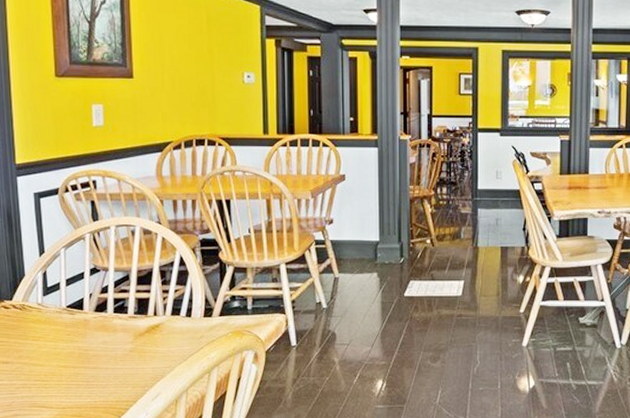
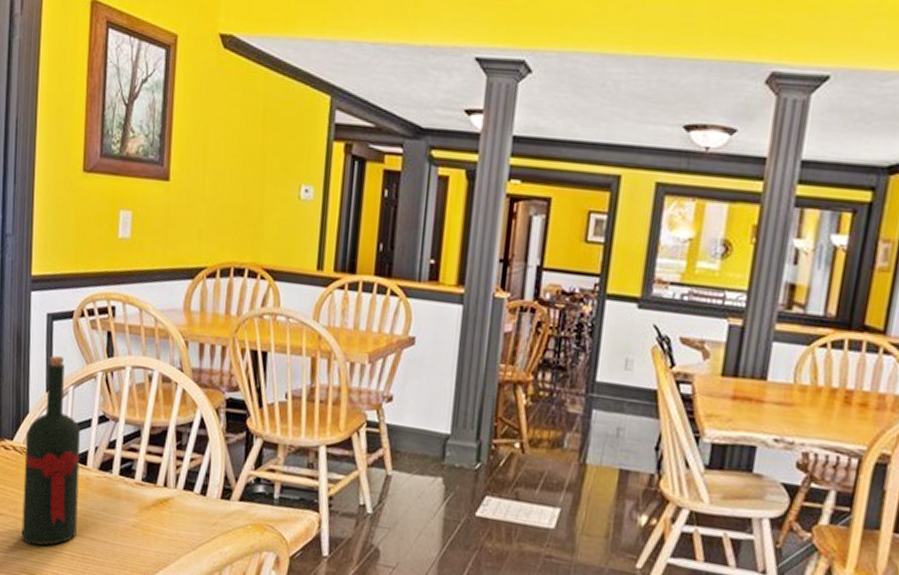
wine bottle: none [24,226,80,383] -> present [21,355,81,546]

